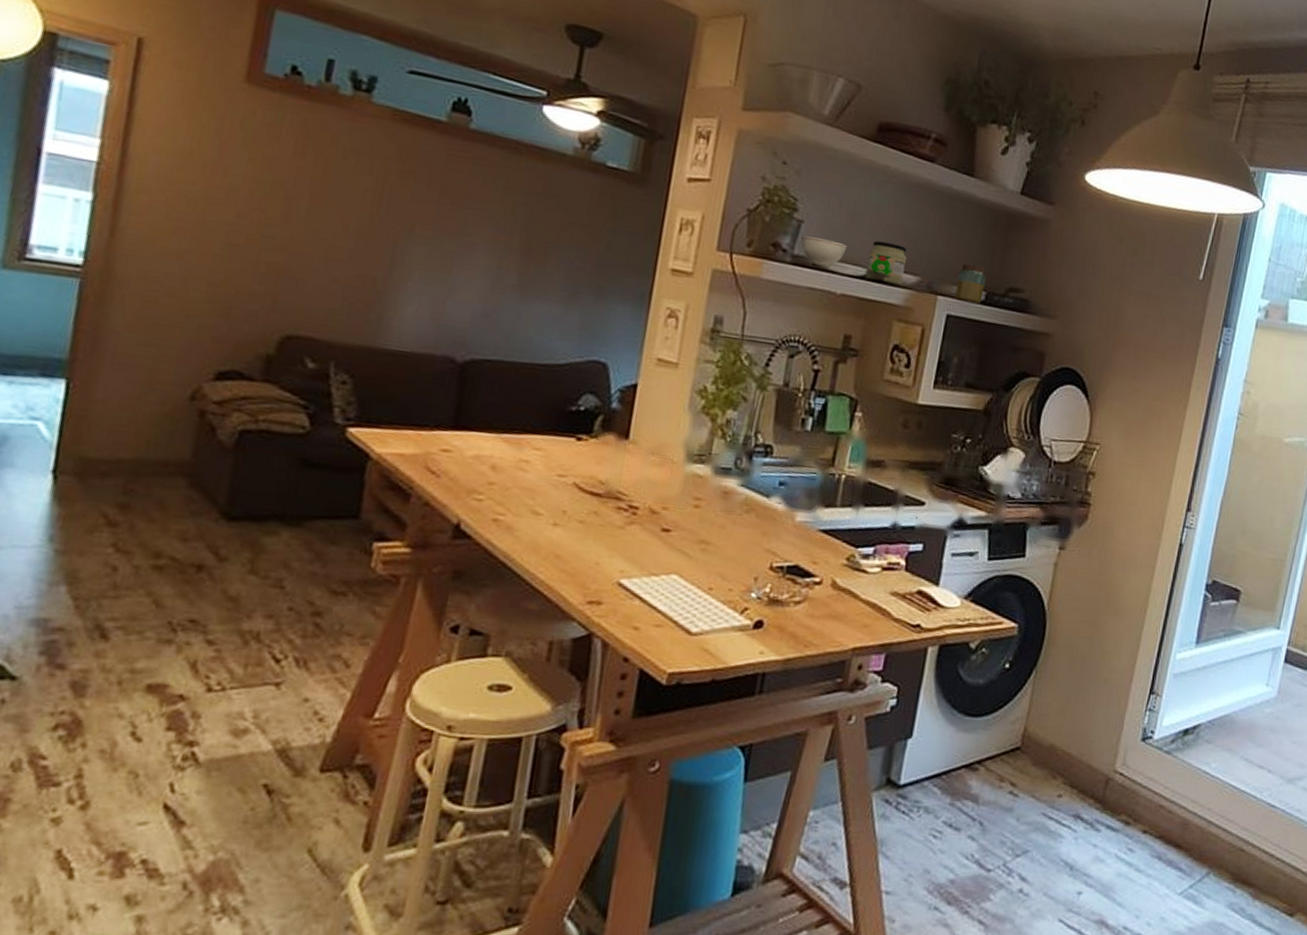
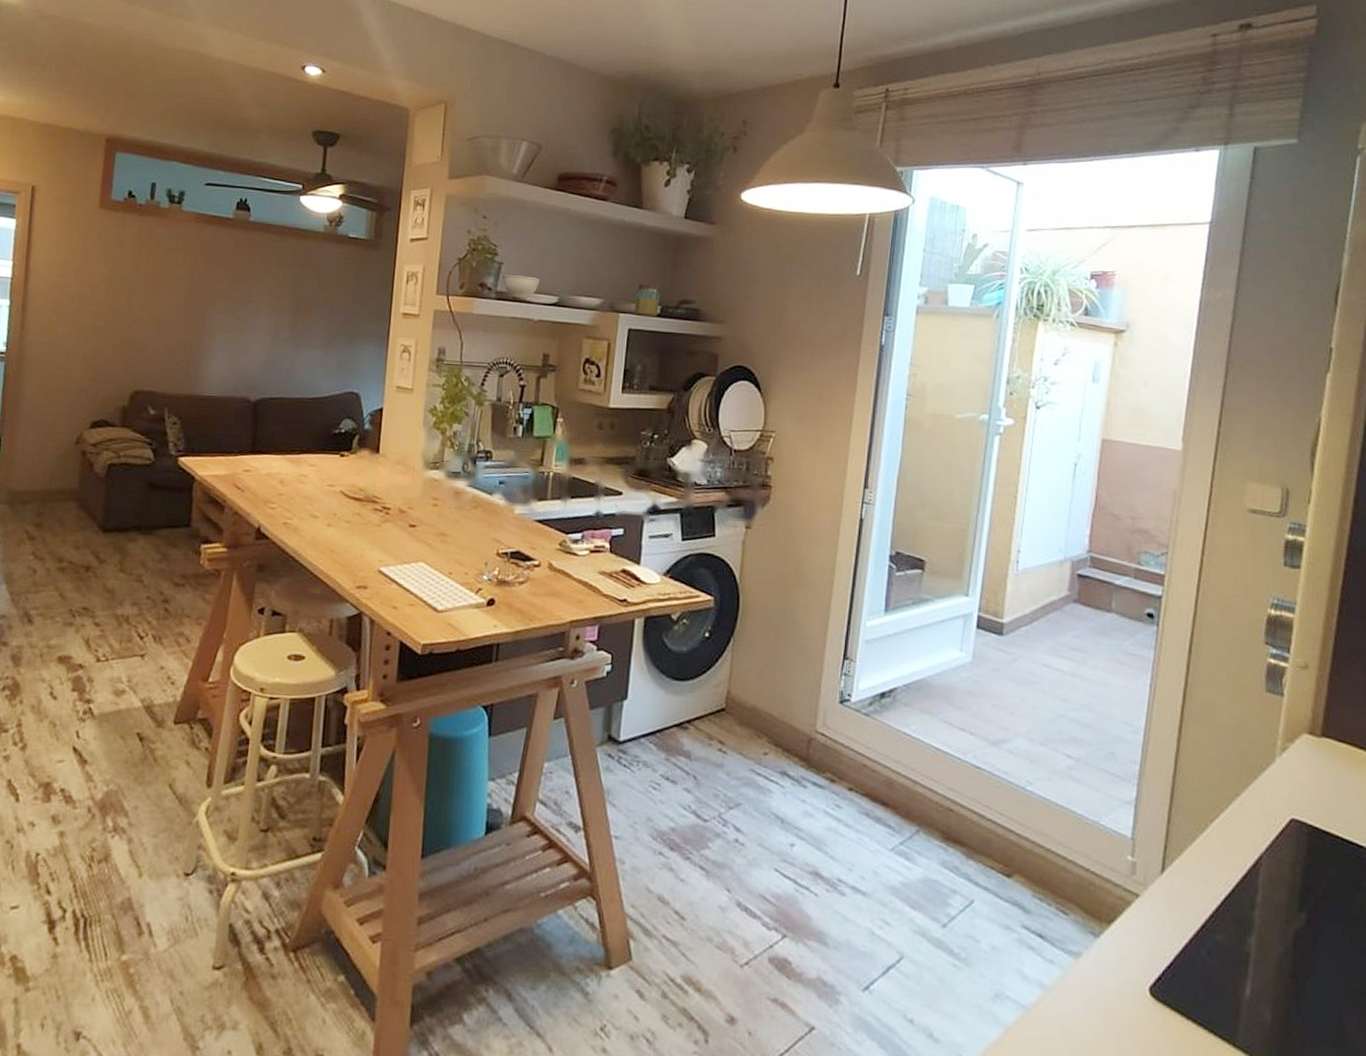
jar: present [865,241,907,287] -> none [557,272,591,309]

